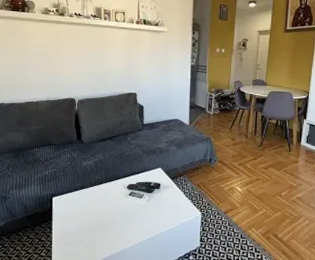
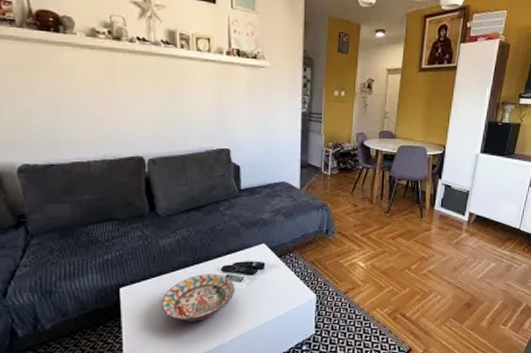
decorative bowl: none [81,190,137,229] -> present [161,273,235,322]

